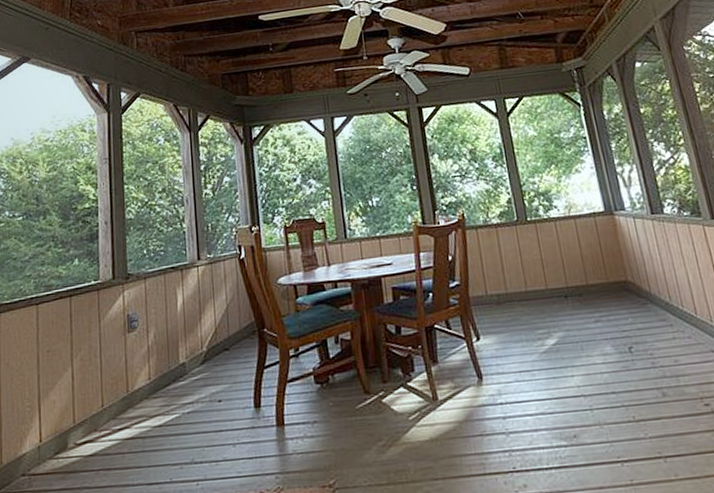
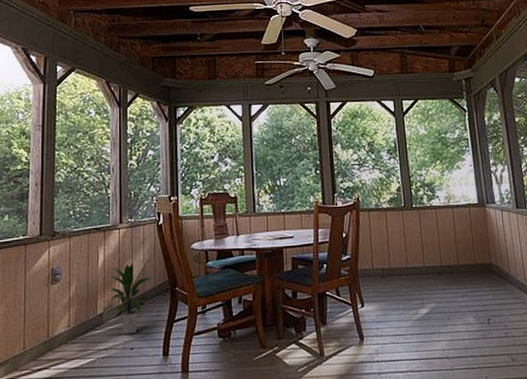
indoor plant: none [181,304,239,385] -> present [99,263,154,334]

